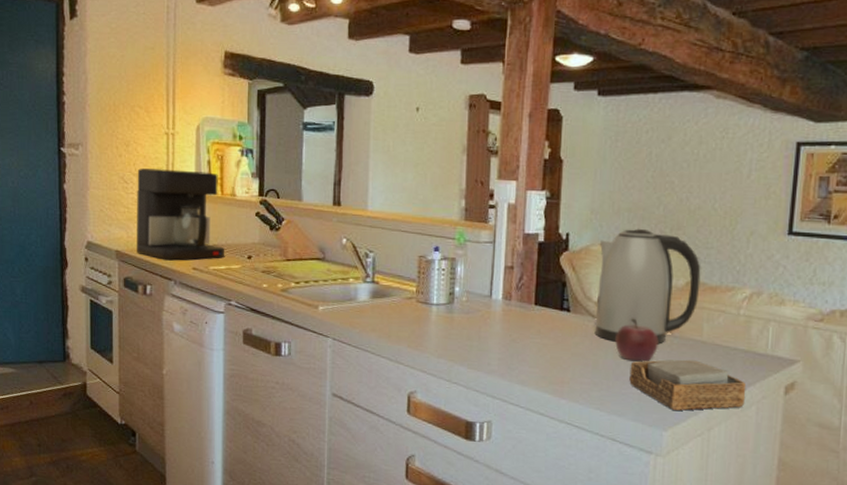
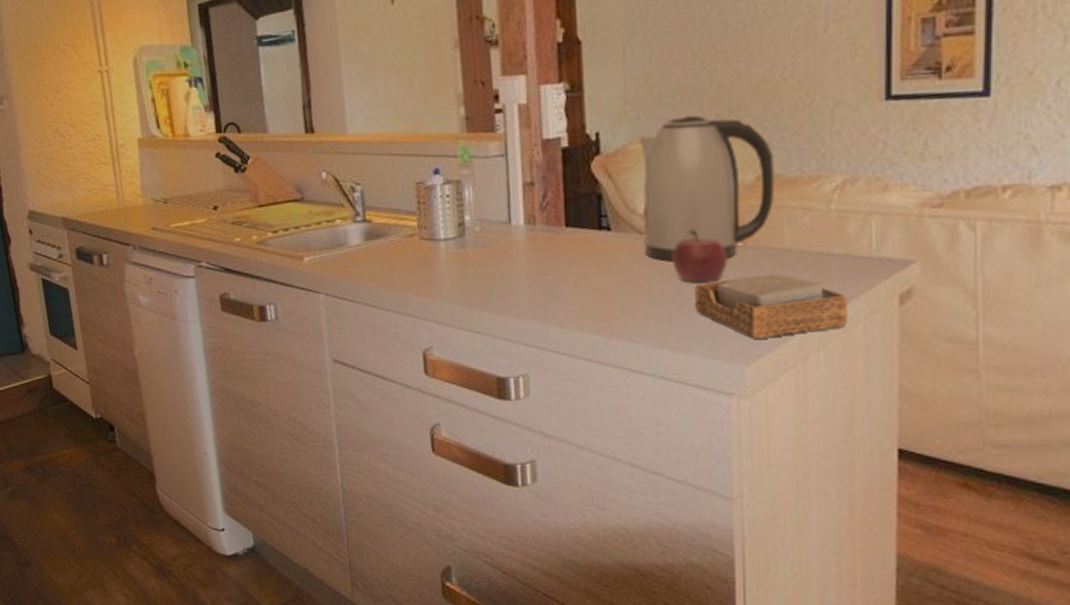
coffee maker: present [136,168,224,261] -> none [73,111,186,222]

